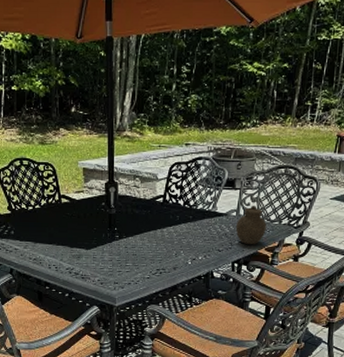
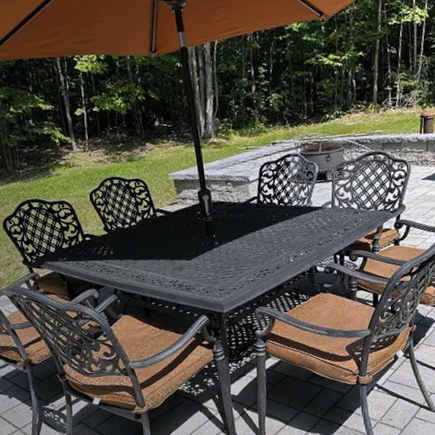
jar: present [235,205,267,245] -> none [332,194,363,235]

